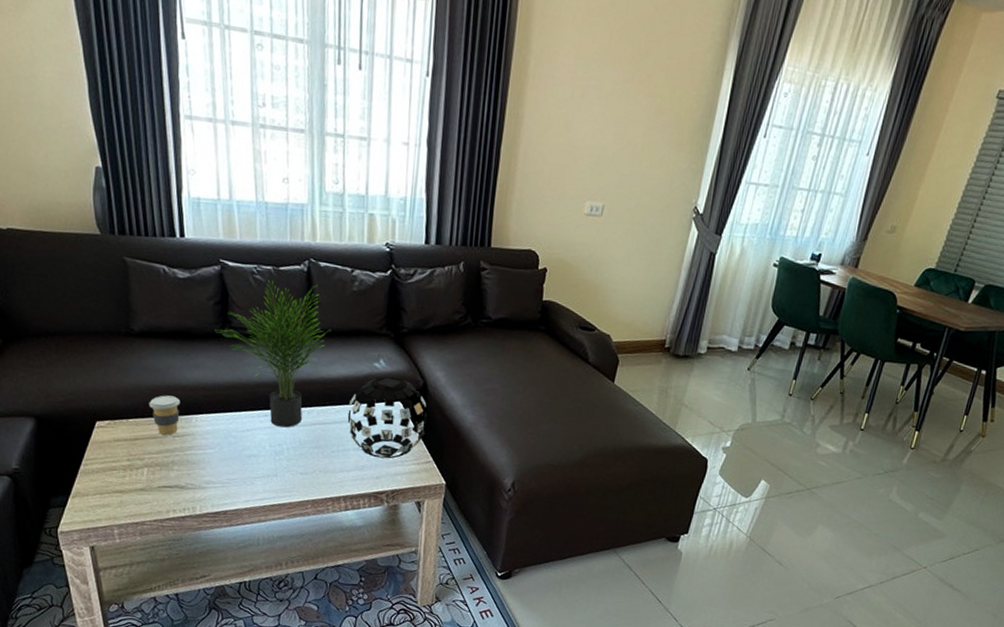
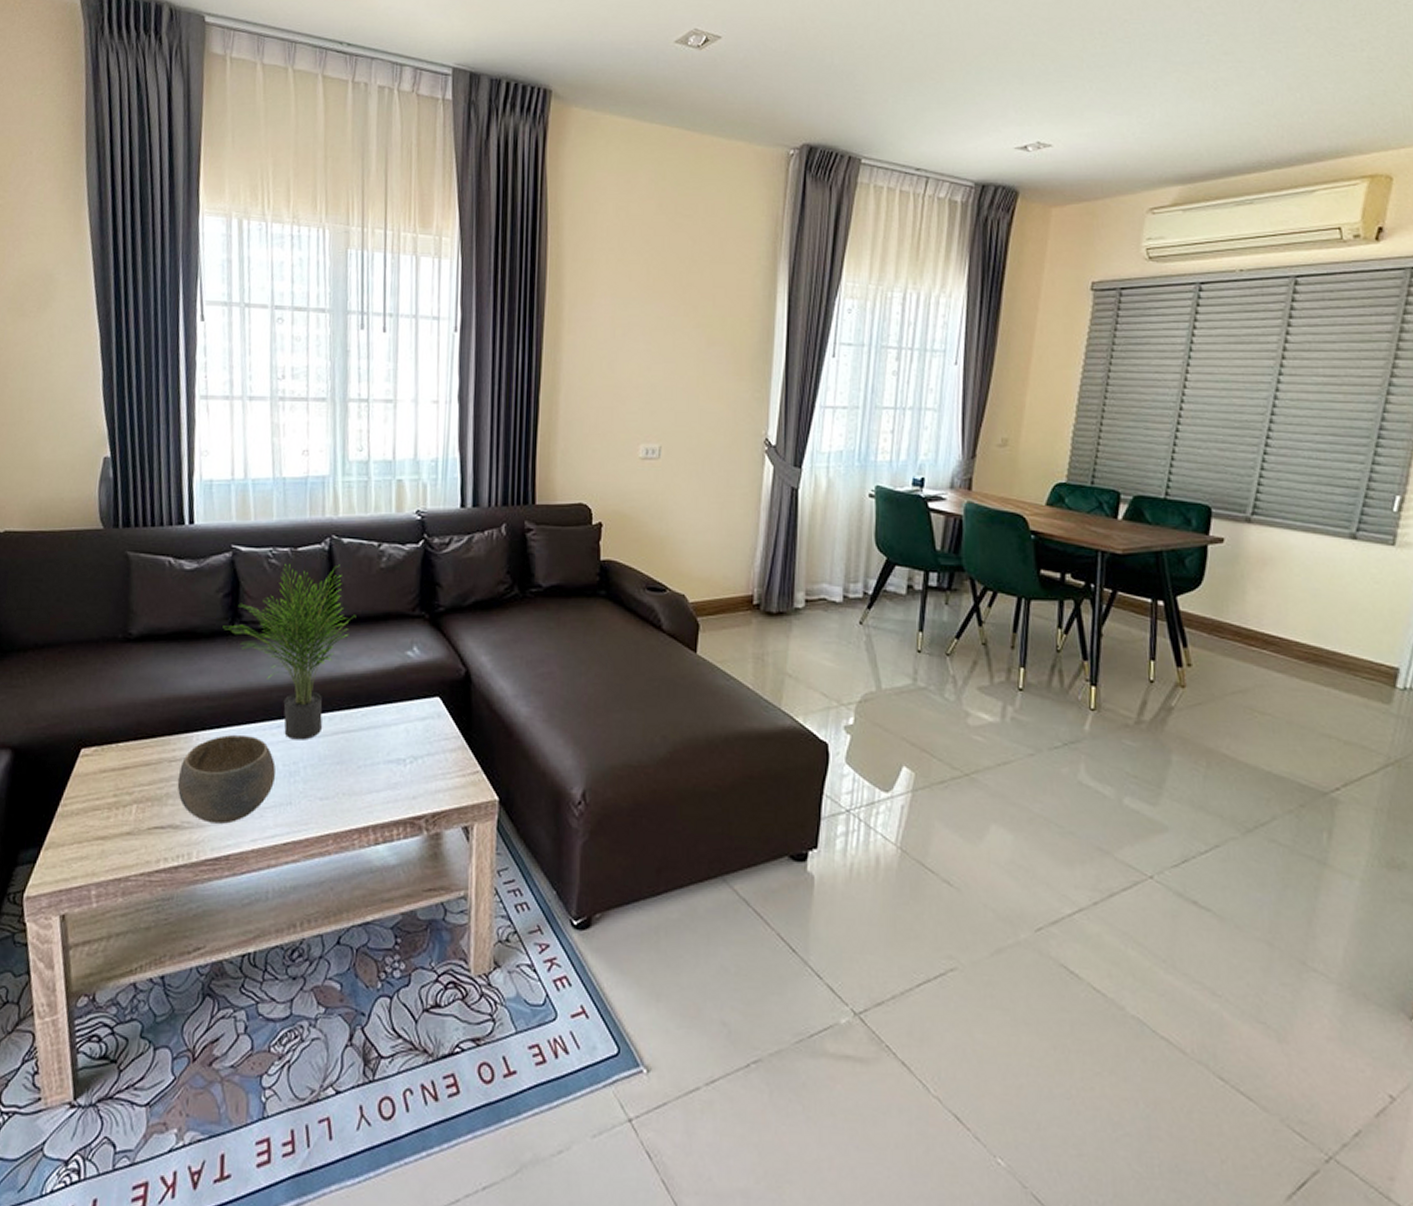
coffee cup: present [149,395,181,435] -> none [143,710,180,760]
bowl: none [181,419,263,488] -> present [177,735,276,824]
decorative ball: present [347,376,427,459] -> none [376,666,472,772]

